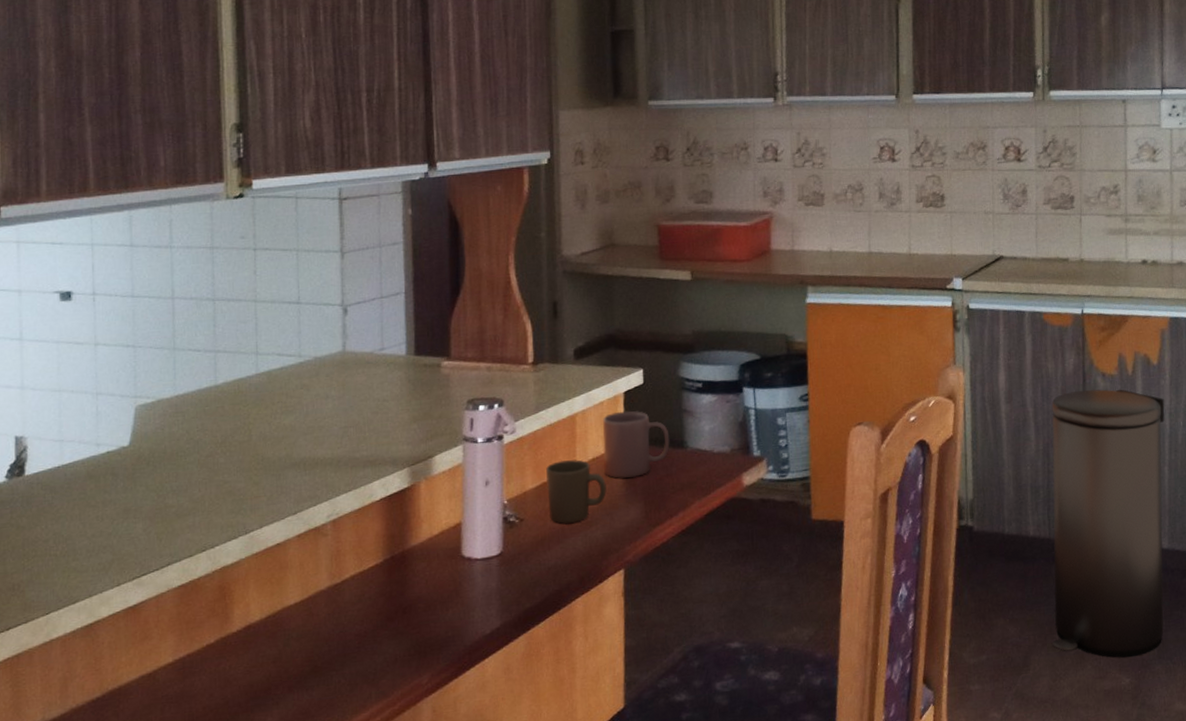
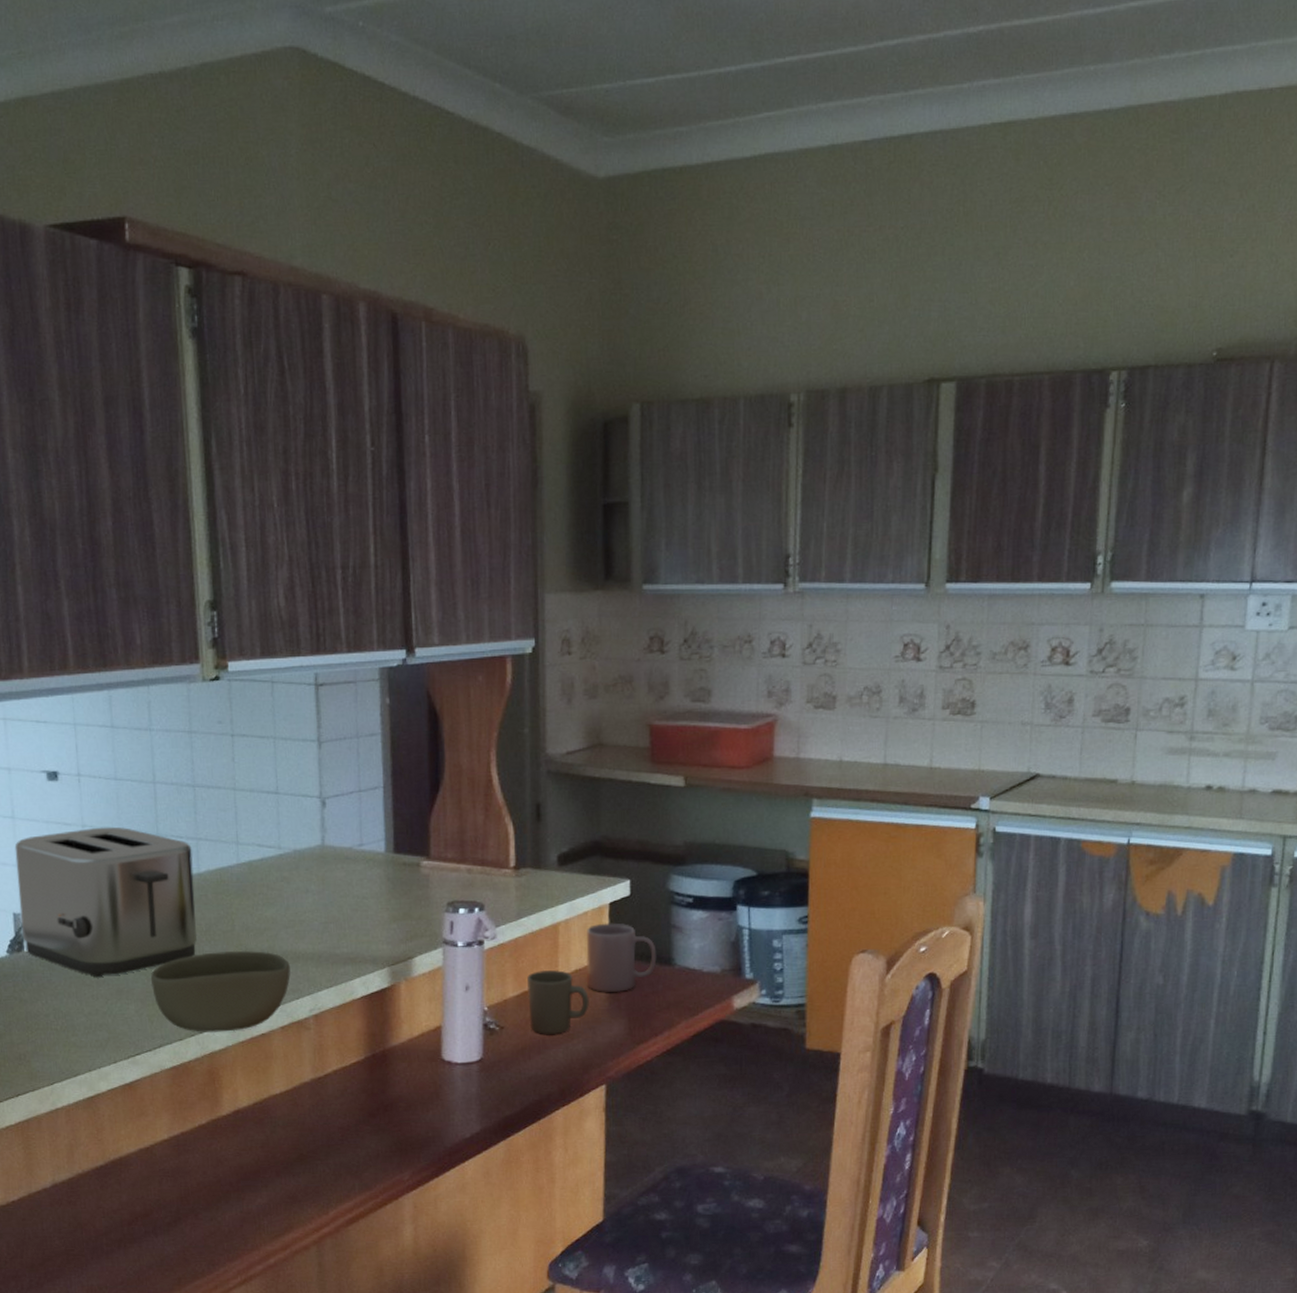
toaster: none [21,343,212,497] -> present [14,826,197,977]
bowl: none [160,459,308,547] -> present [150,950,291,1032]
pedal bin: present [1051,389,1165,657] -> none [1063,930,1217,1218]

